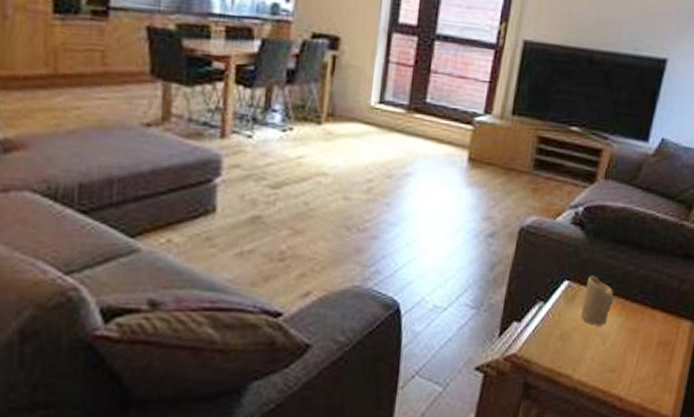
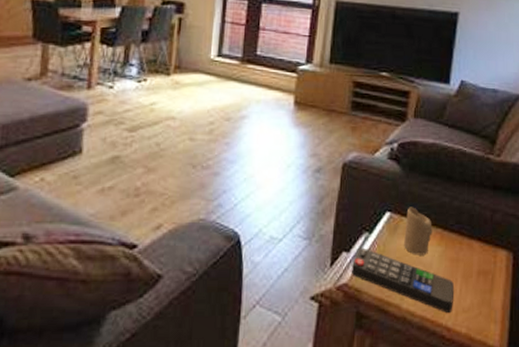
remote control: none [521,317,632,384] -> present [351,247,455,314]

